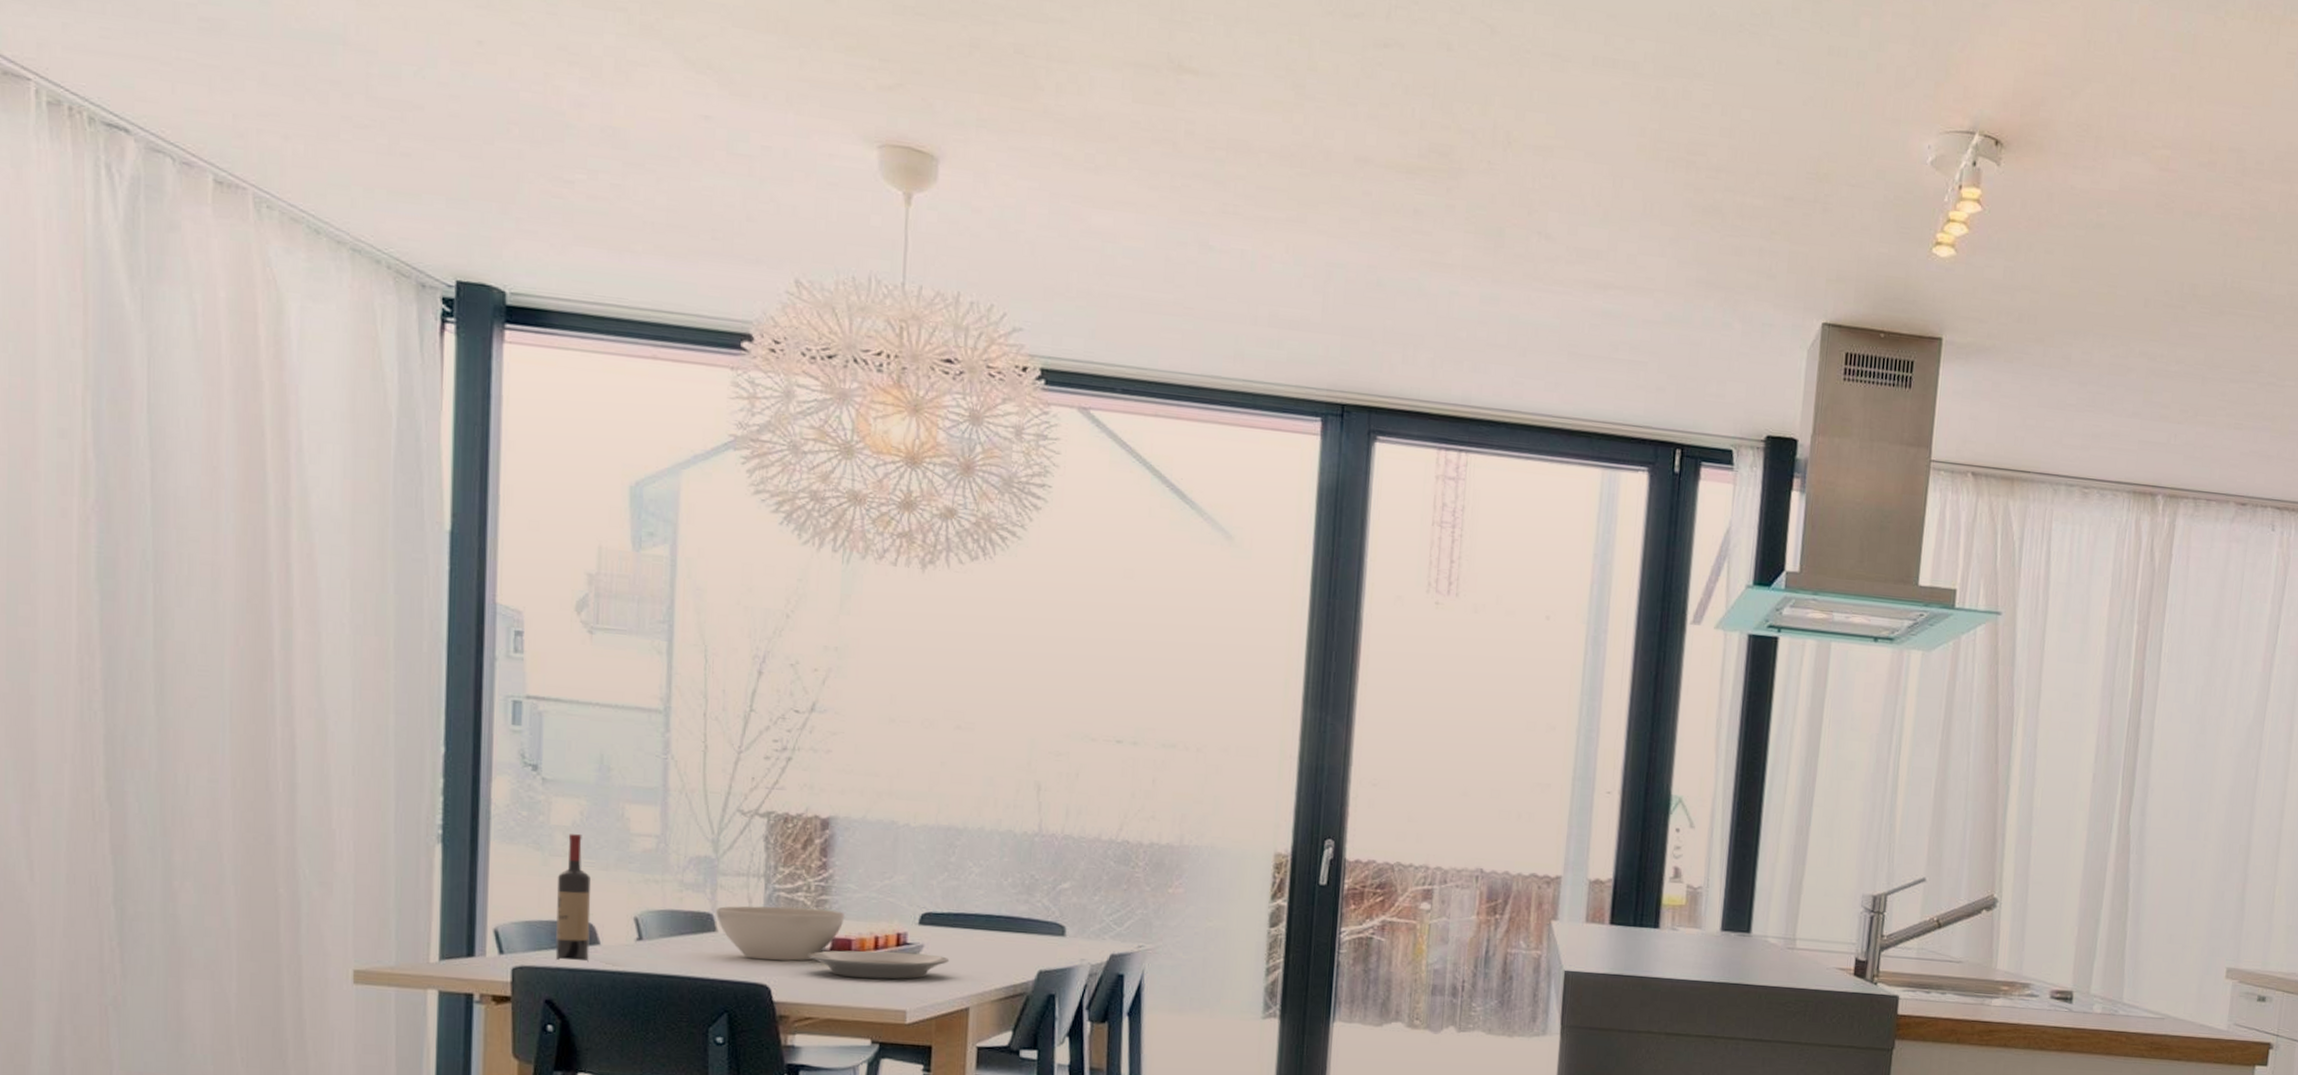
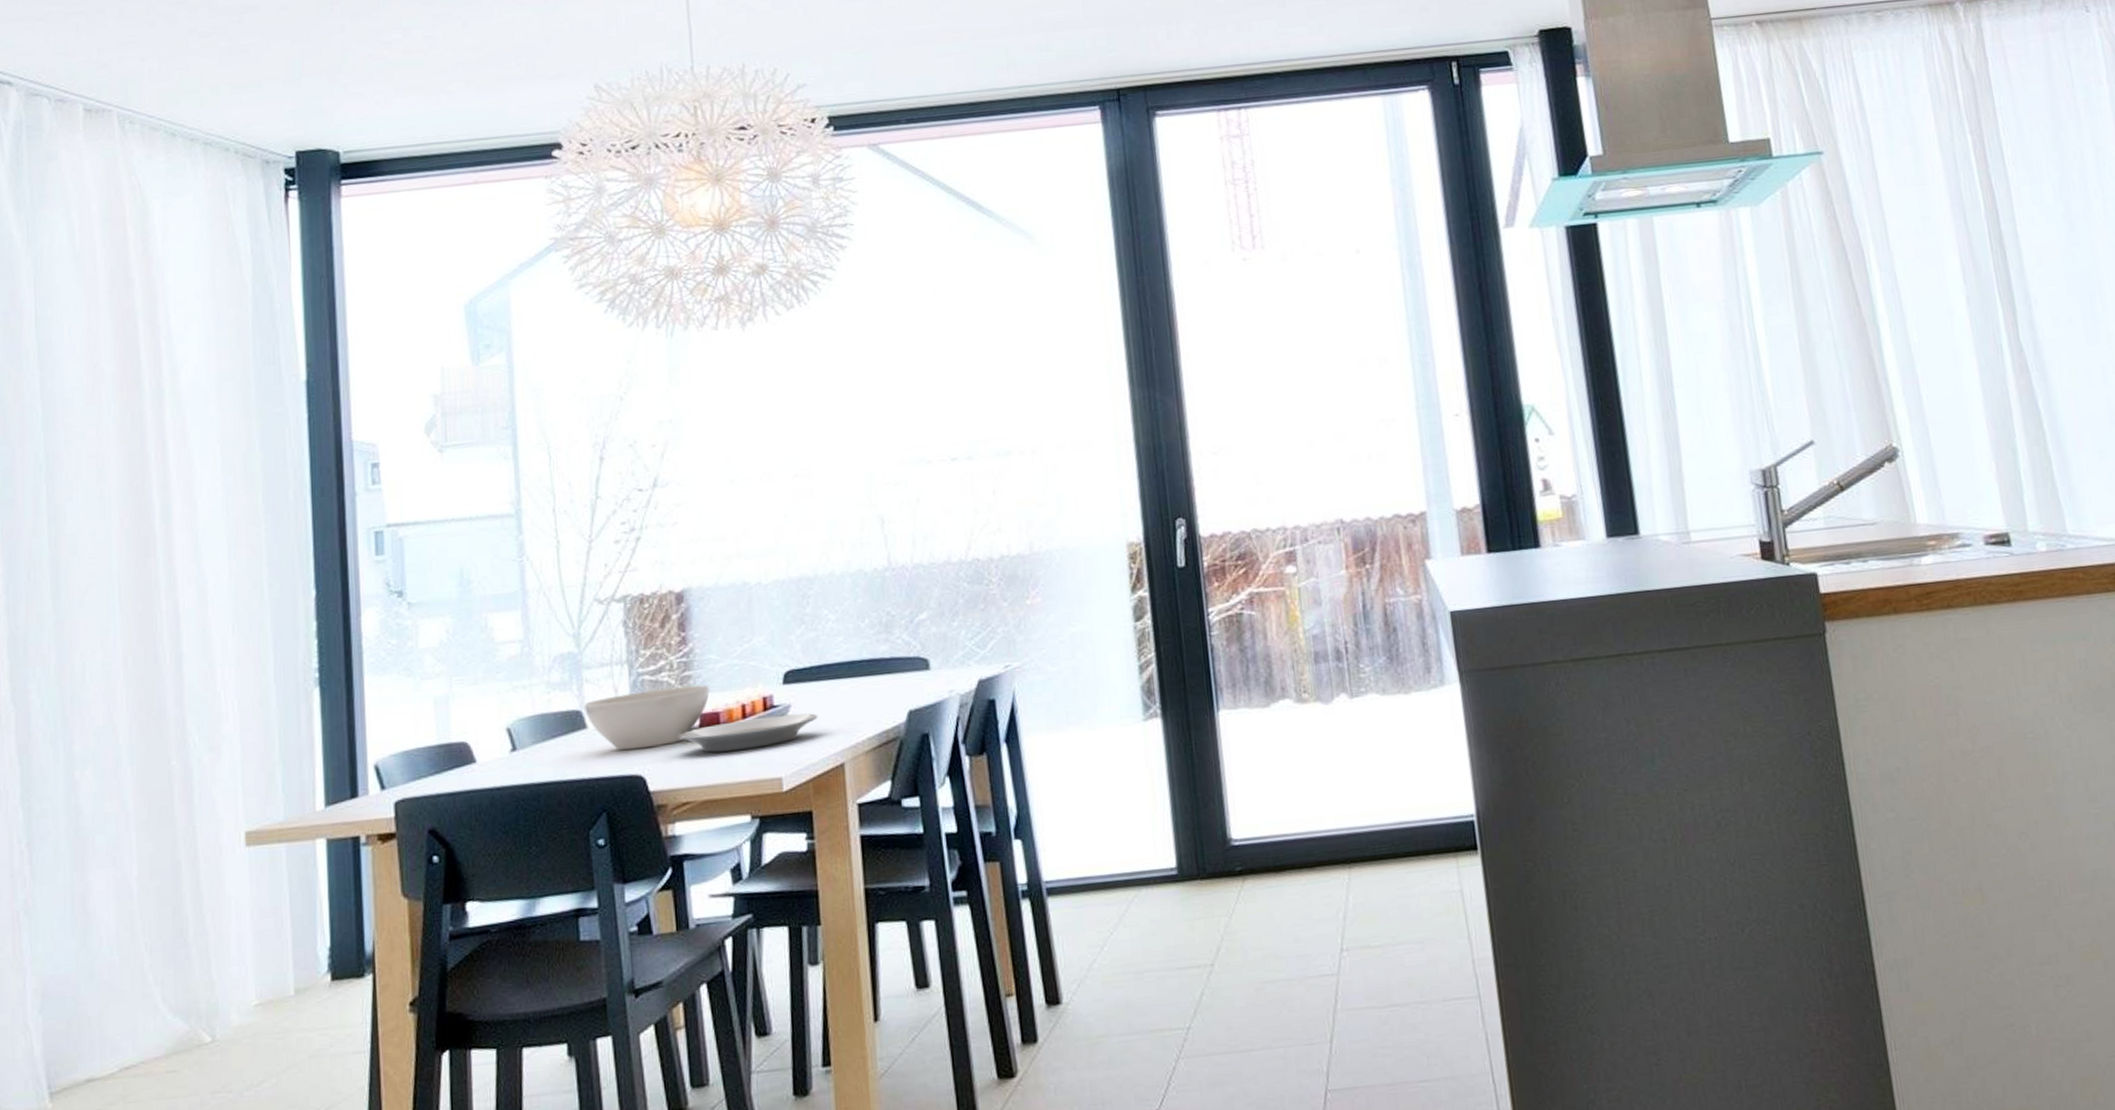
wine bottle: present [555,833,591,963] -> none [429,652,467,787]

